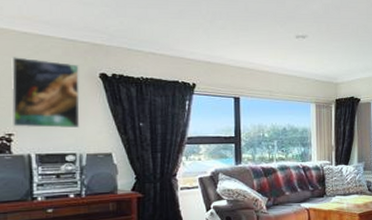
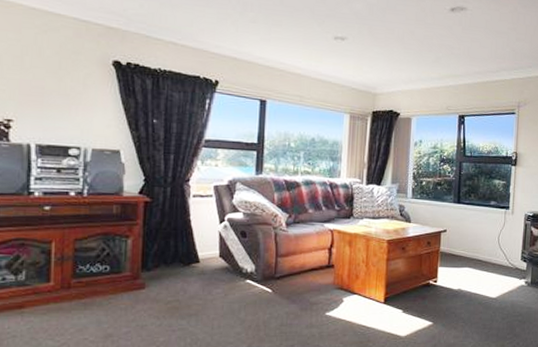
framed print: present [11,57,80,129] -> none [12,34,91,120]

